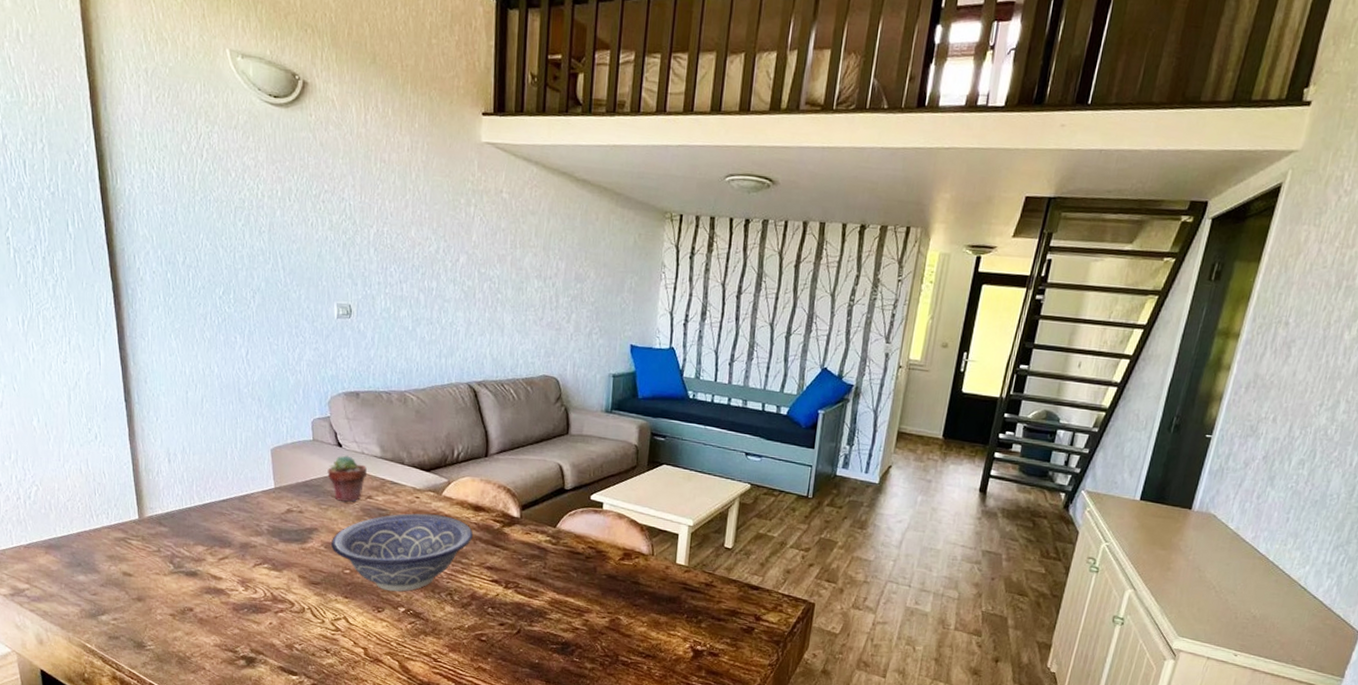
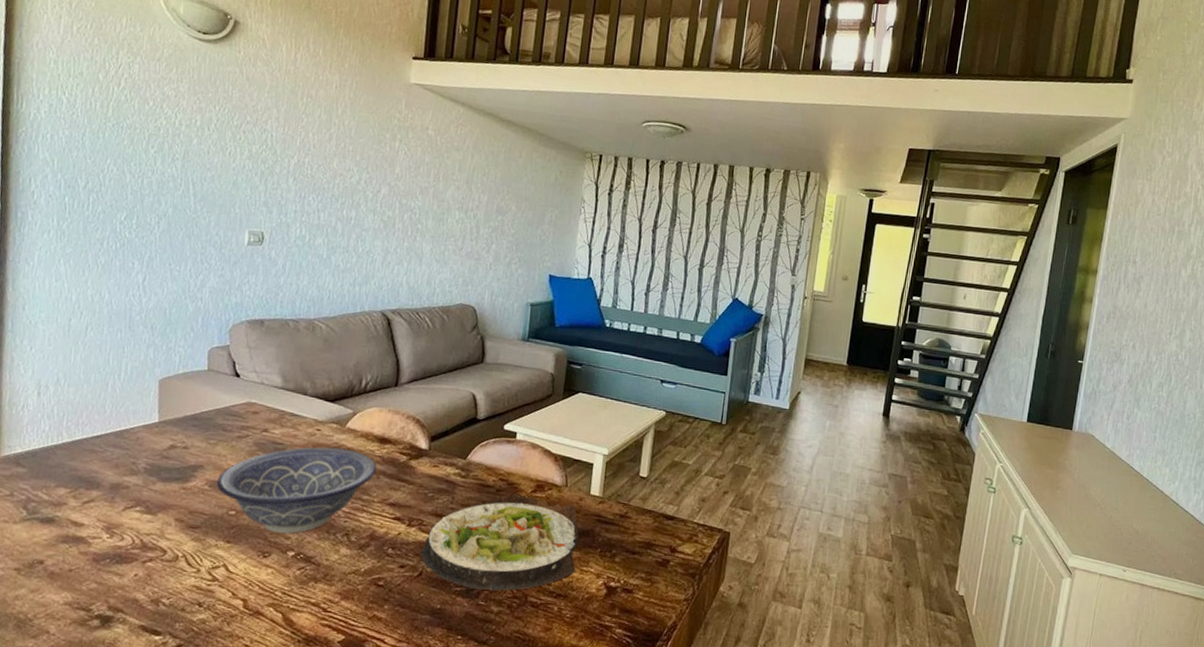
potted succulent: present [327,455,367,503] -> none [220,386,265,437]
salad plate: none [518,558,665,650] -> present [420,491,578,592]

